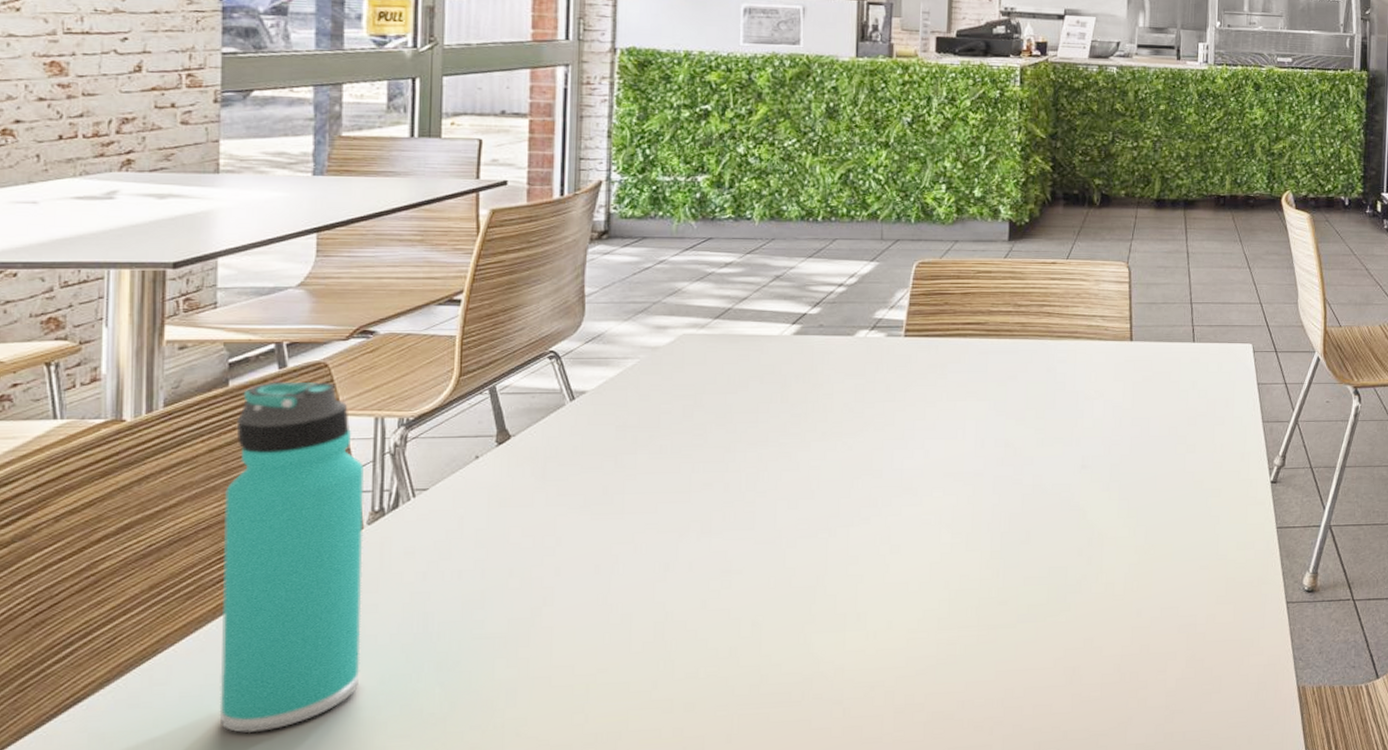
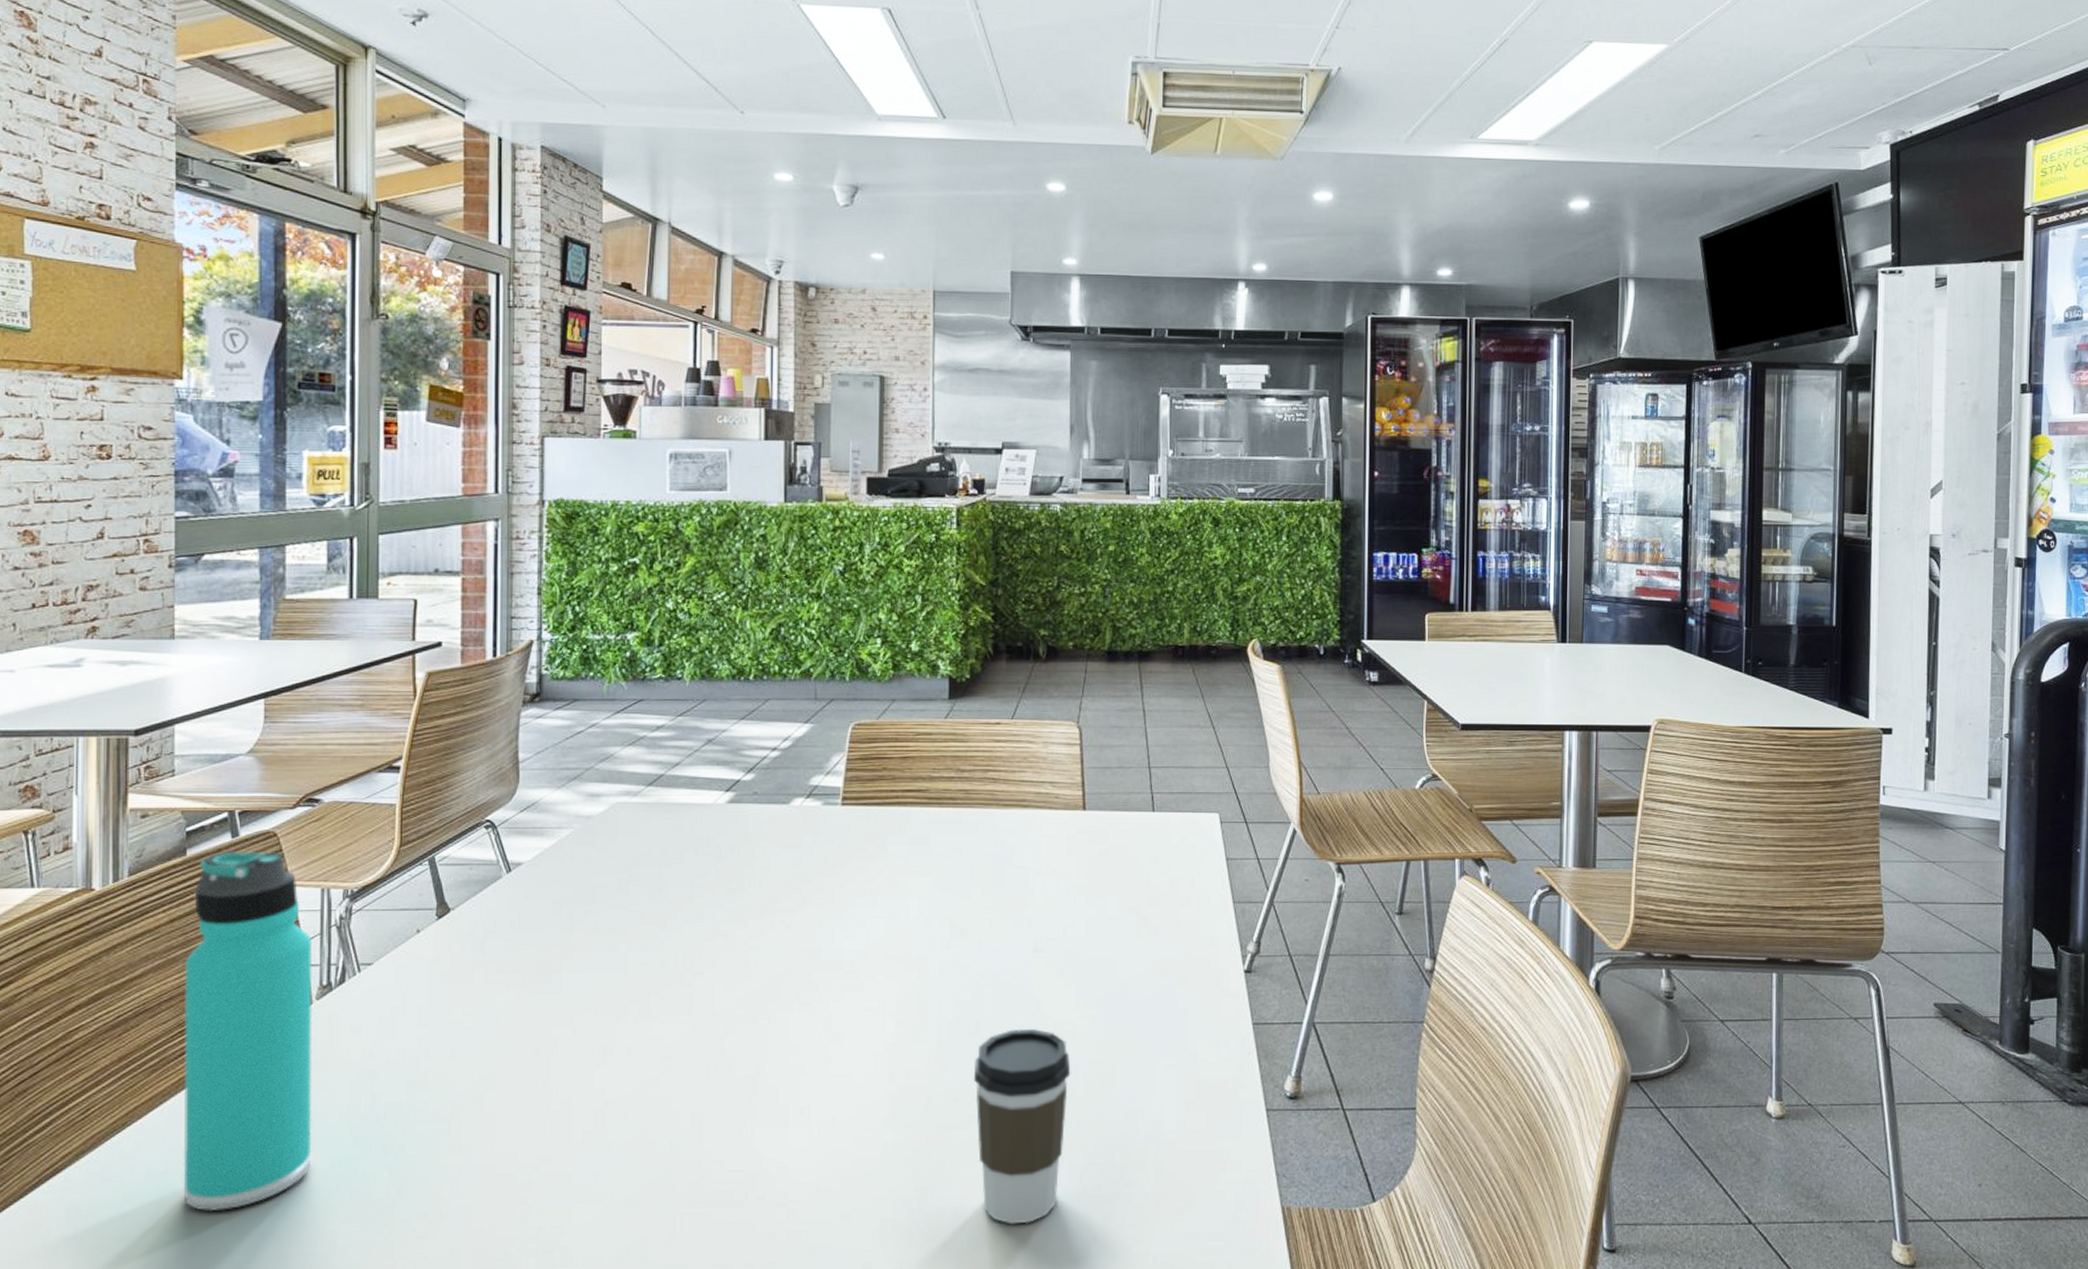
coffee cup: none [1022,536,1113,712] -> present [973,1028,1071,1225]

